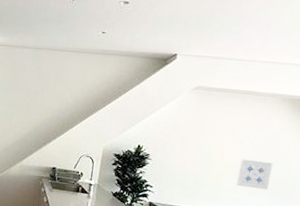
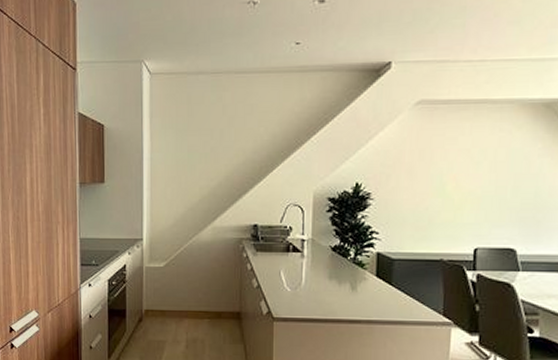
wall art: present [235,158,274,190] -> none [476,184,518,220]

